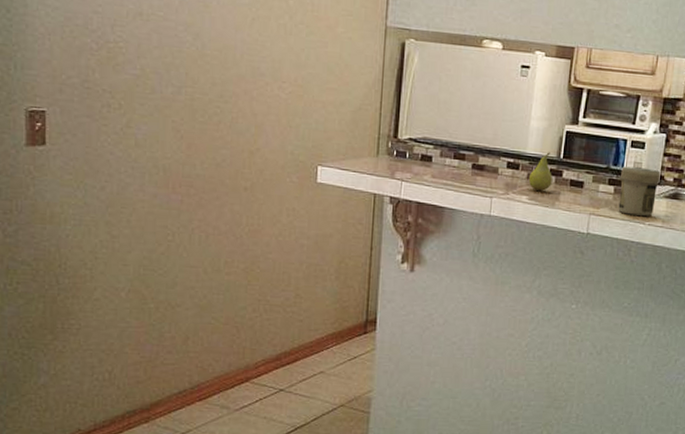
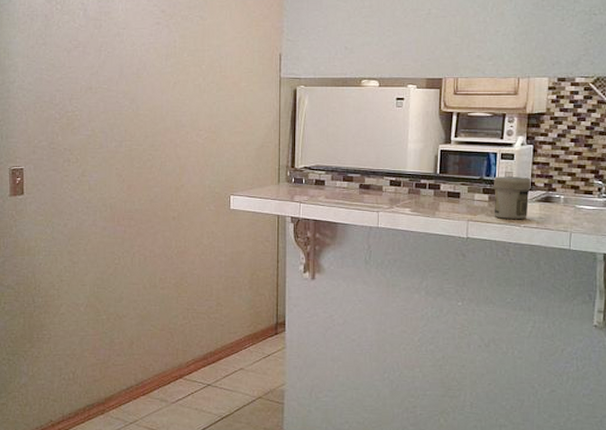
fruit: present [528,152,552,191] -> none [410,169,431,203]

